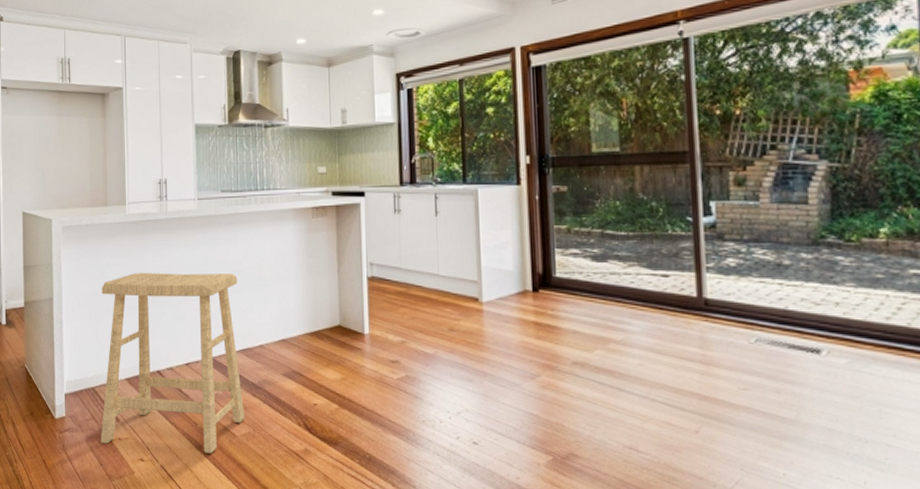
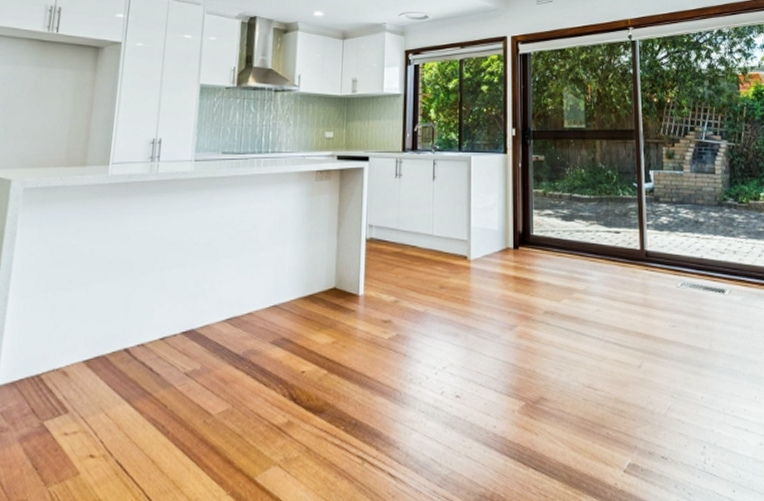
stool: present [100,272,246,454] -> none [39,238,230,442]

